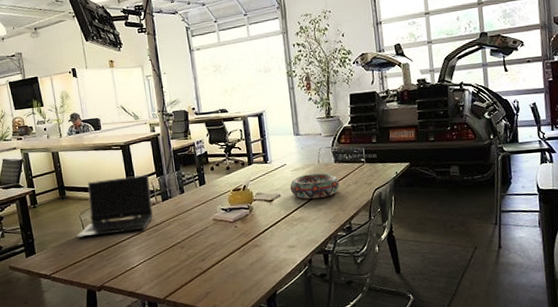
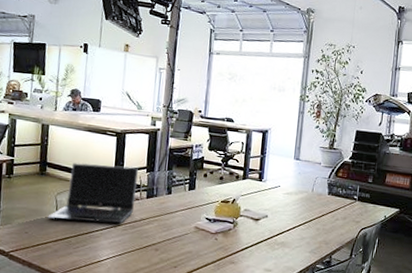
decorative bowl: present [290,173,340,199] -> none [278,200,329,227]

